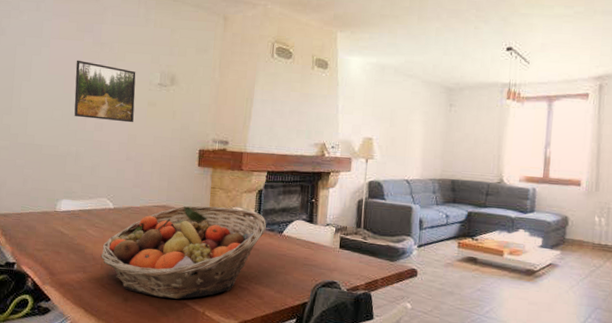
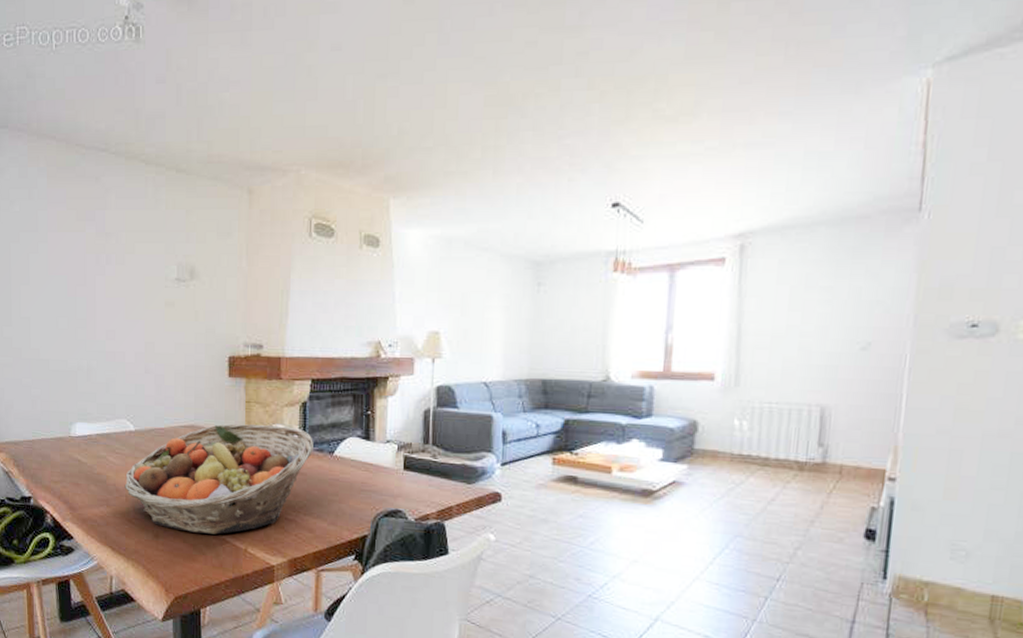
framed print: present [74,60,136,123] -> none [79,255,150,328]

